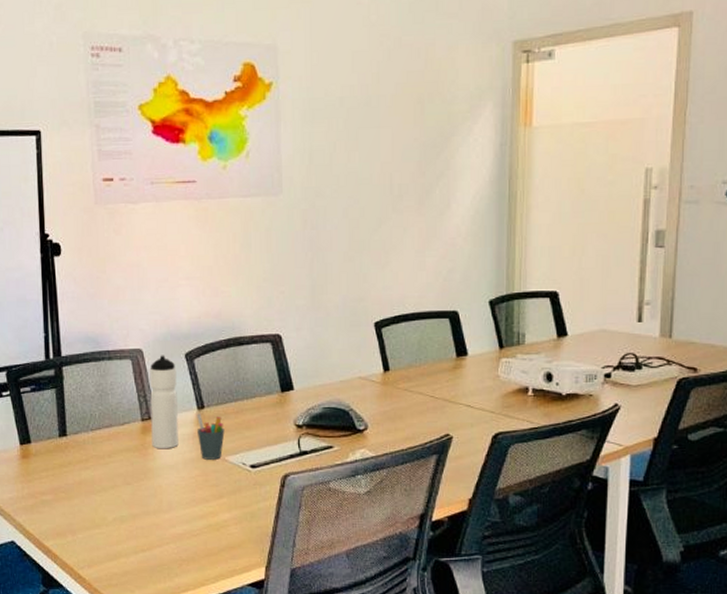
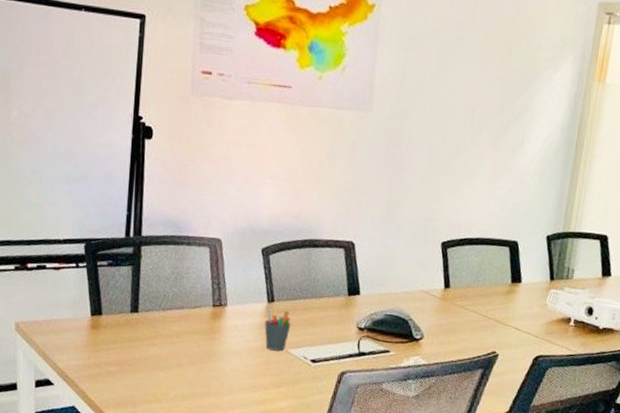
water bottle: present [149,355,179,448] -> none [220,247,252,336]

